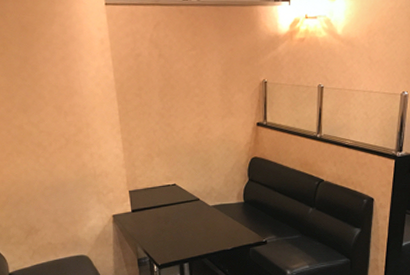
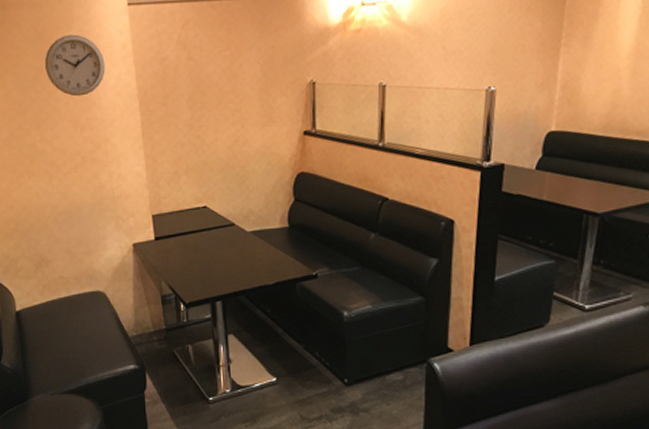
wall clock: none [30,29,86,85] -> present [45,34,105,97]

